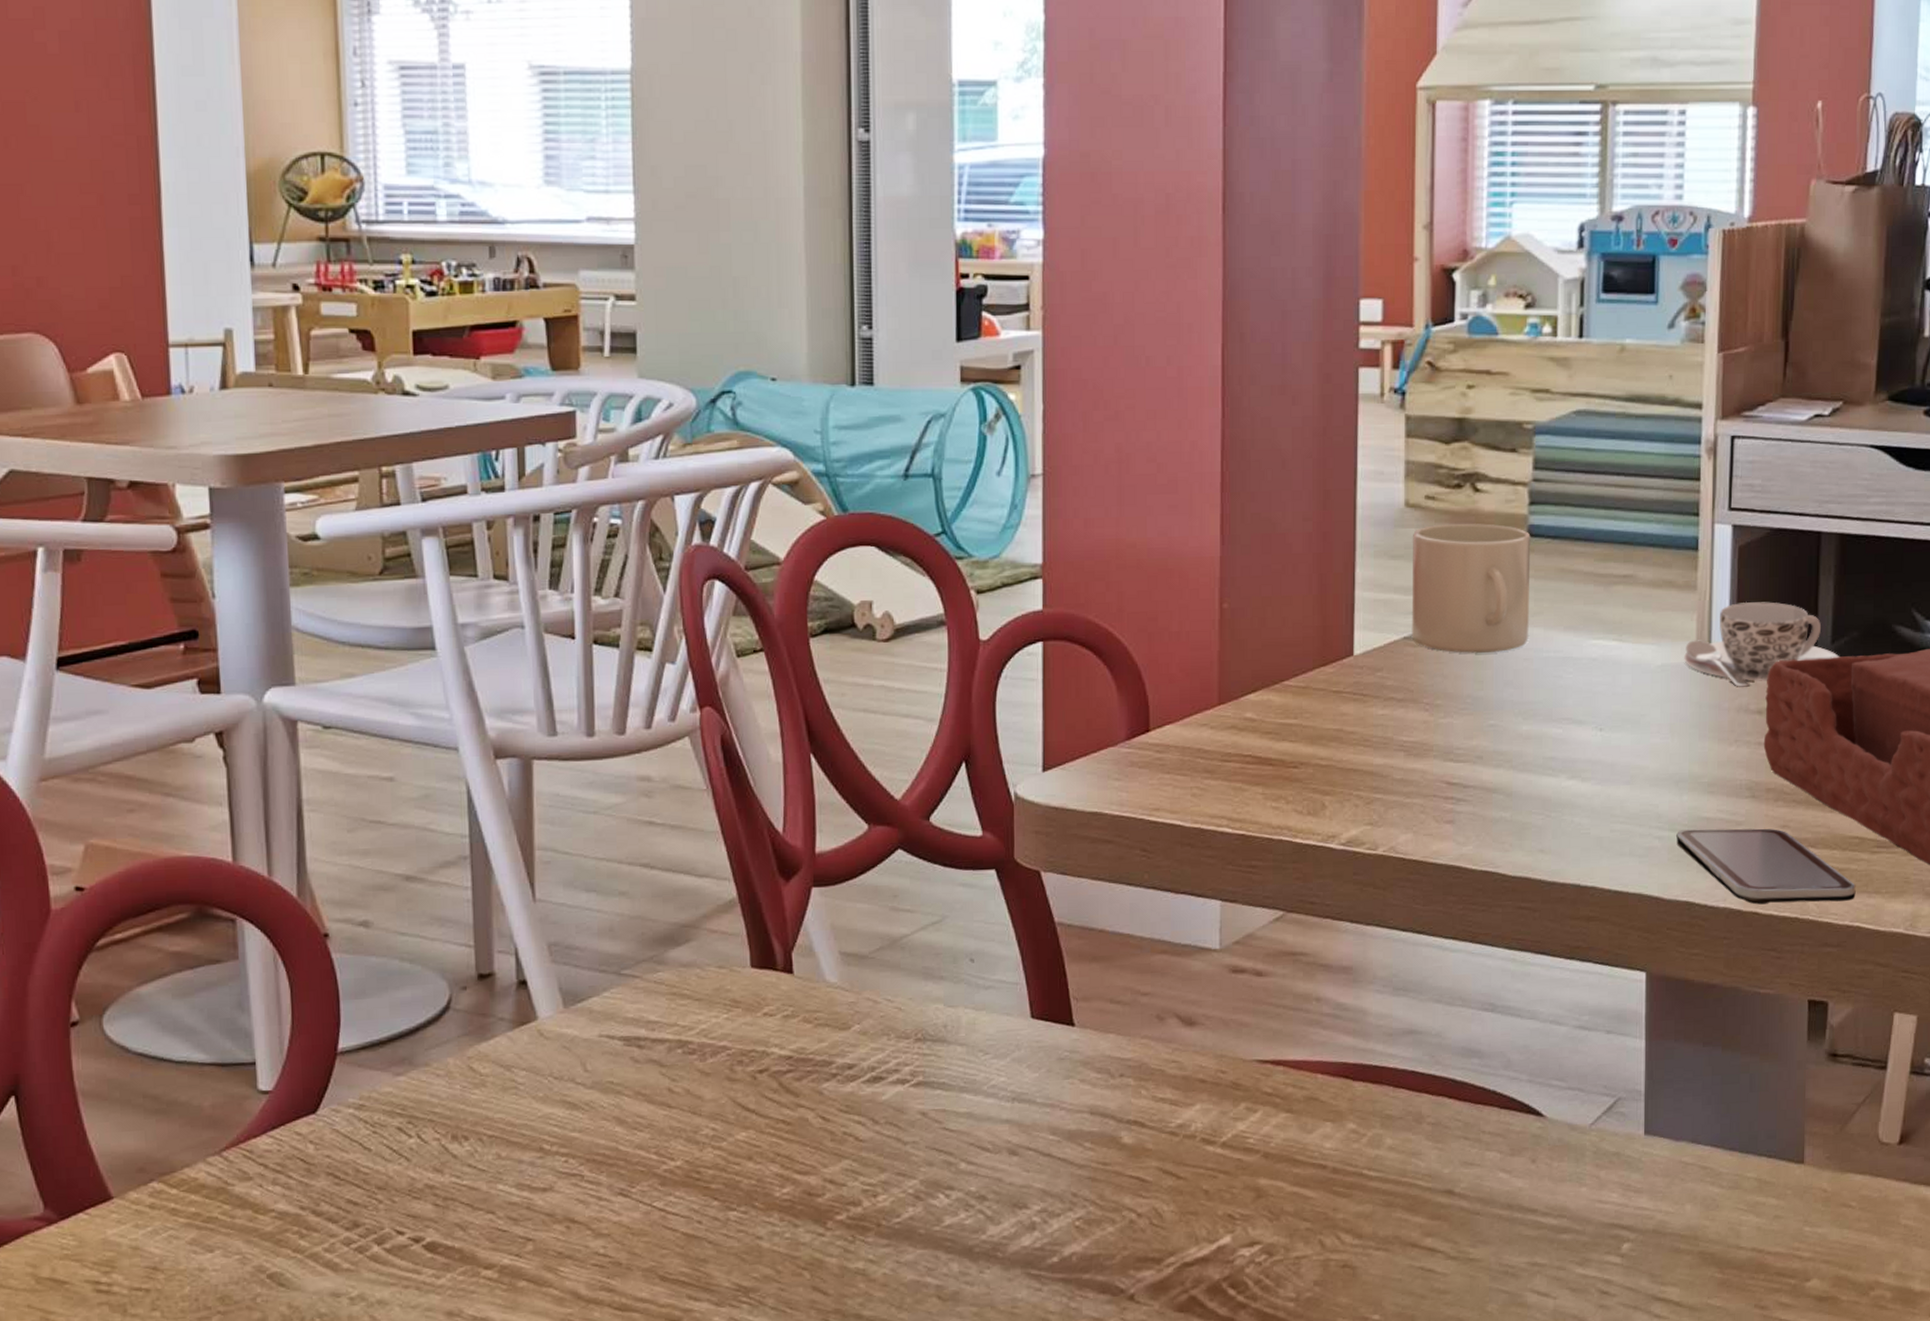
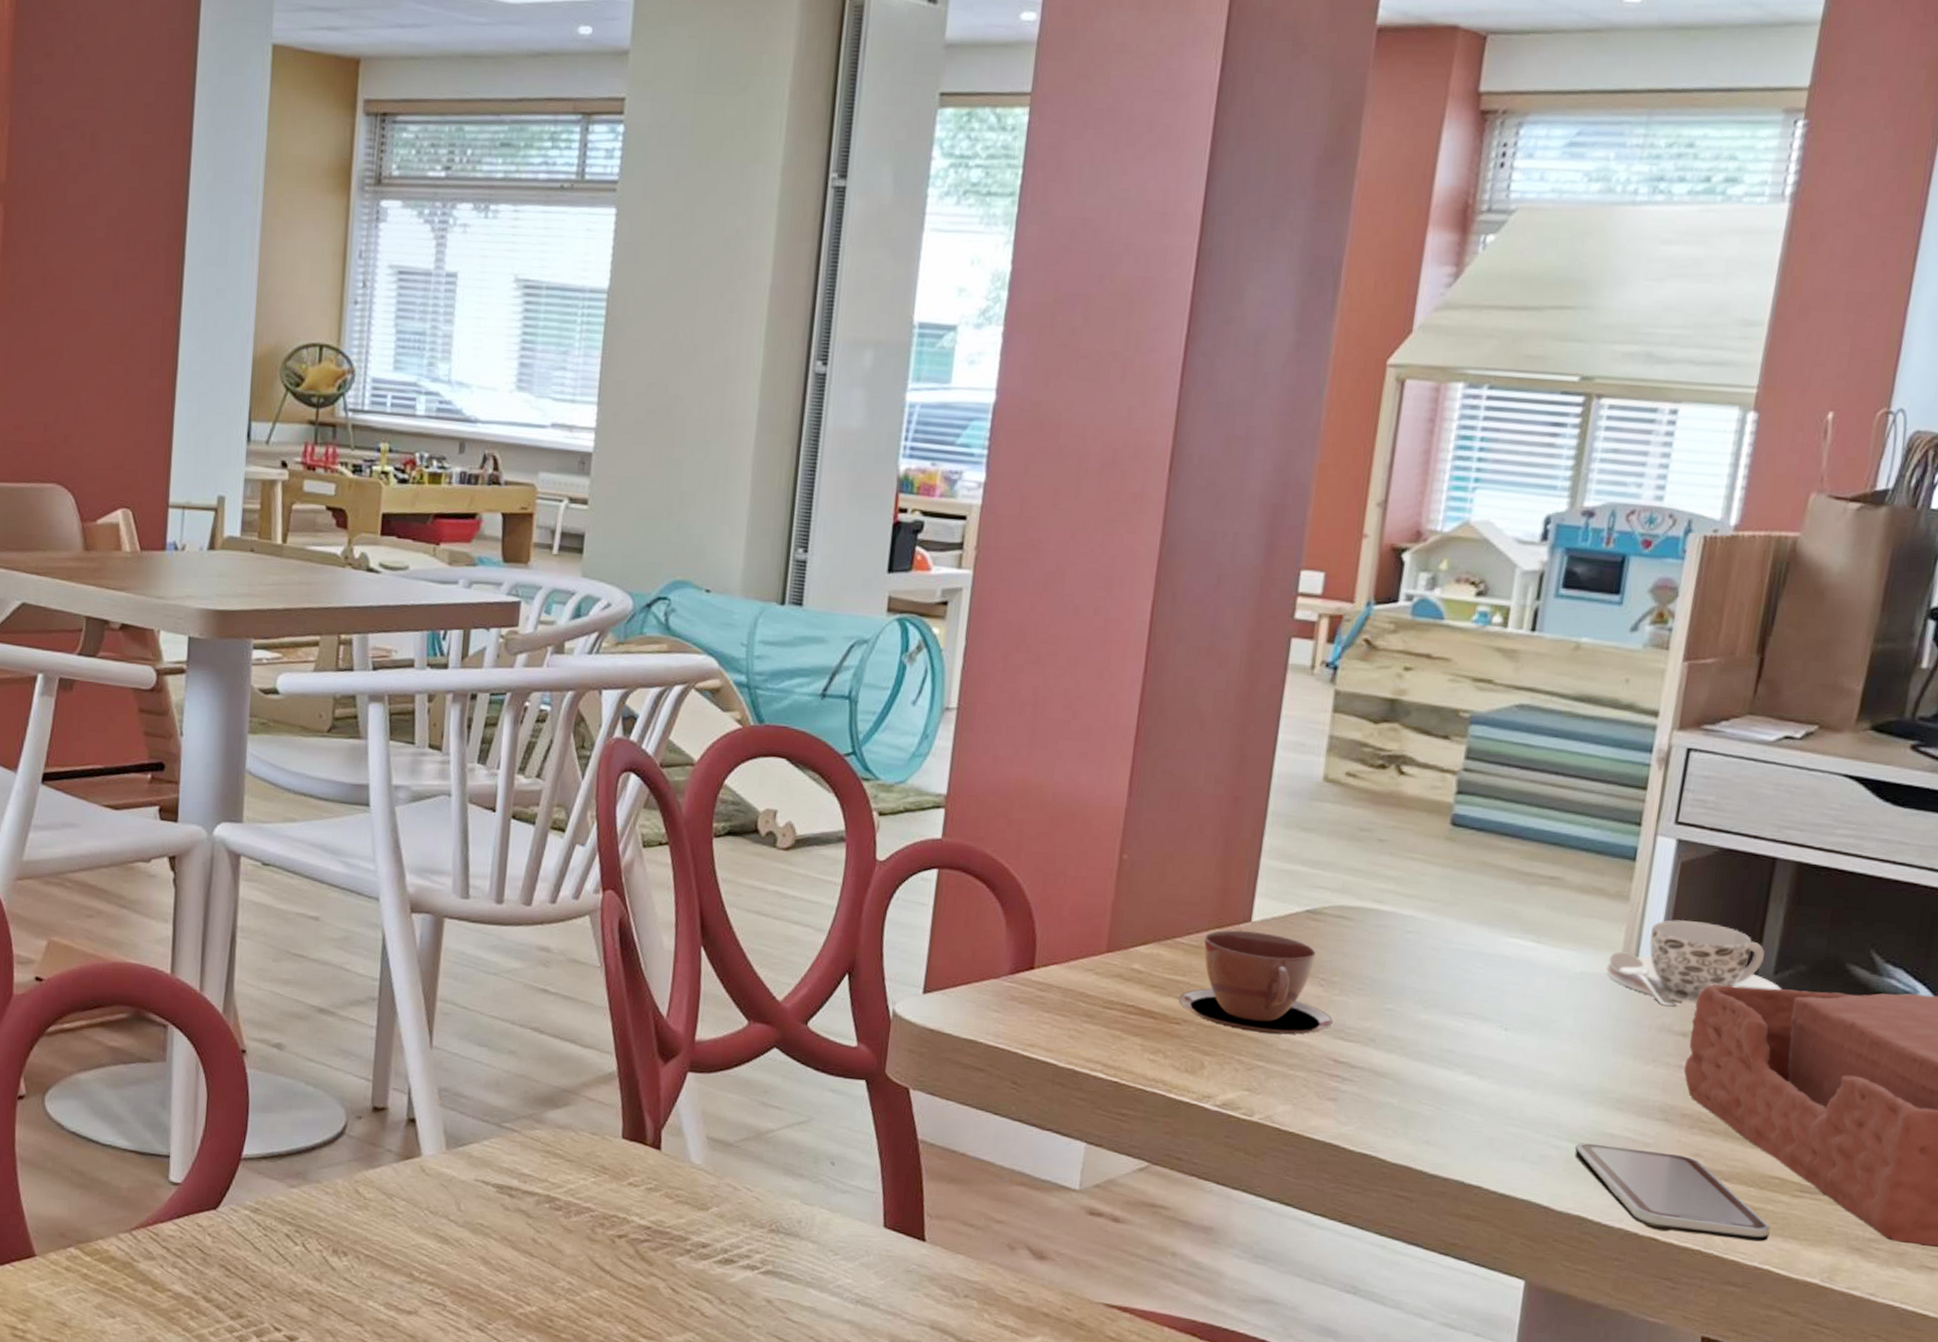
teacup: none [1294,665,1441,765] -> present [1179,930,1333,1035]
mug: present [1411,523,1531,653] -> none [1314,802,1454,938]

